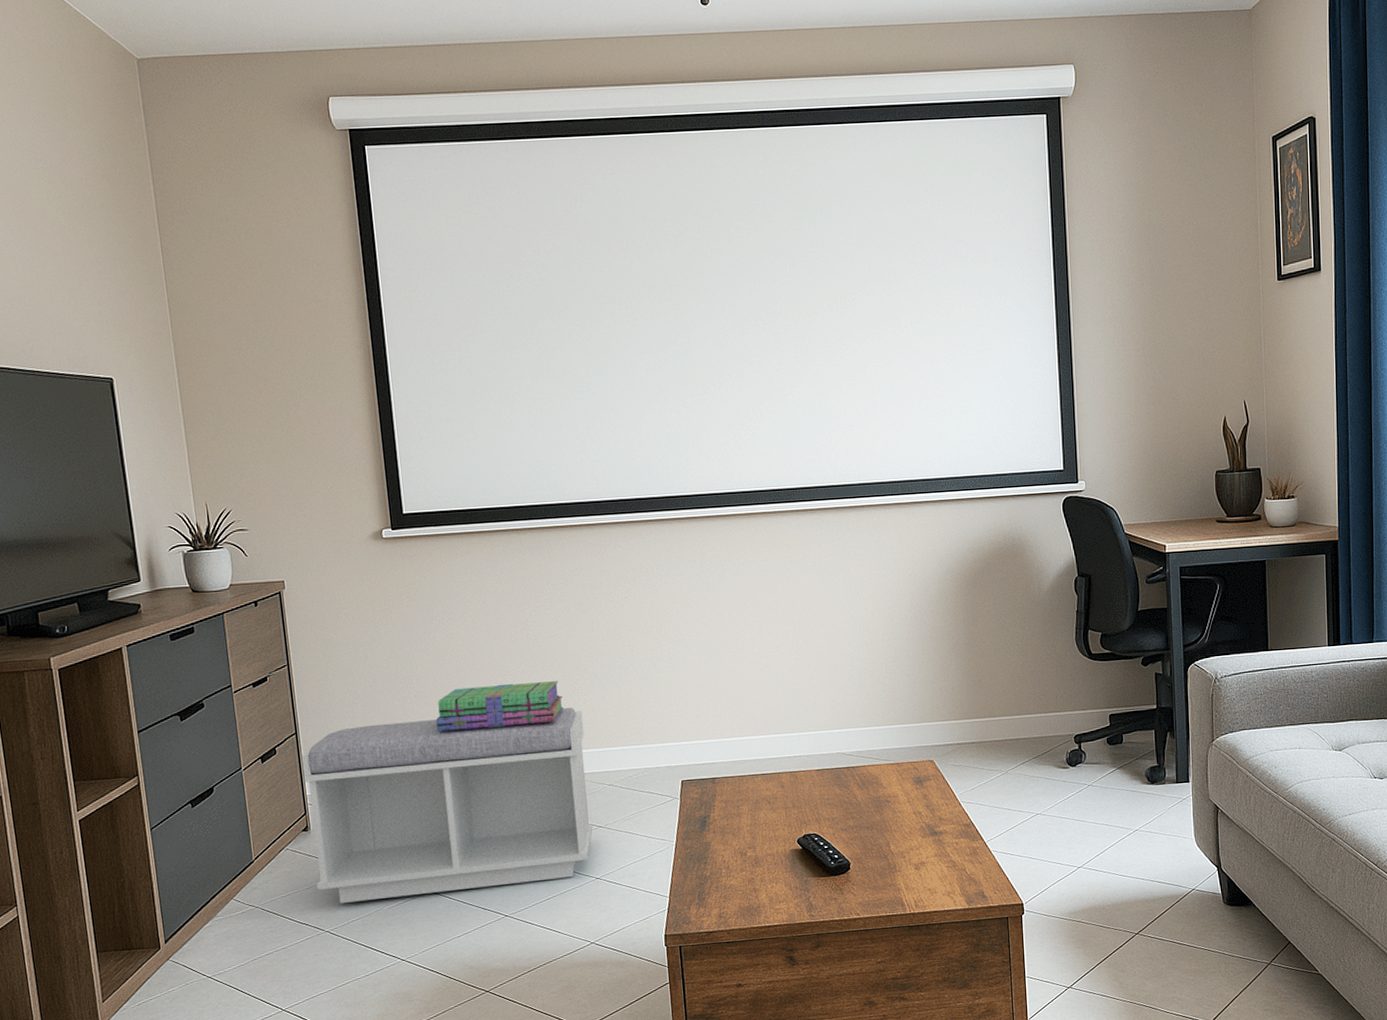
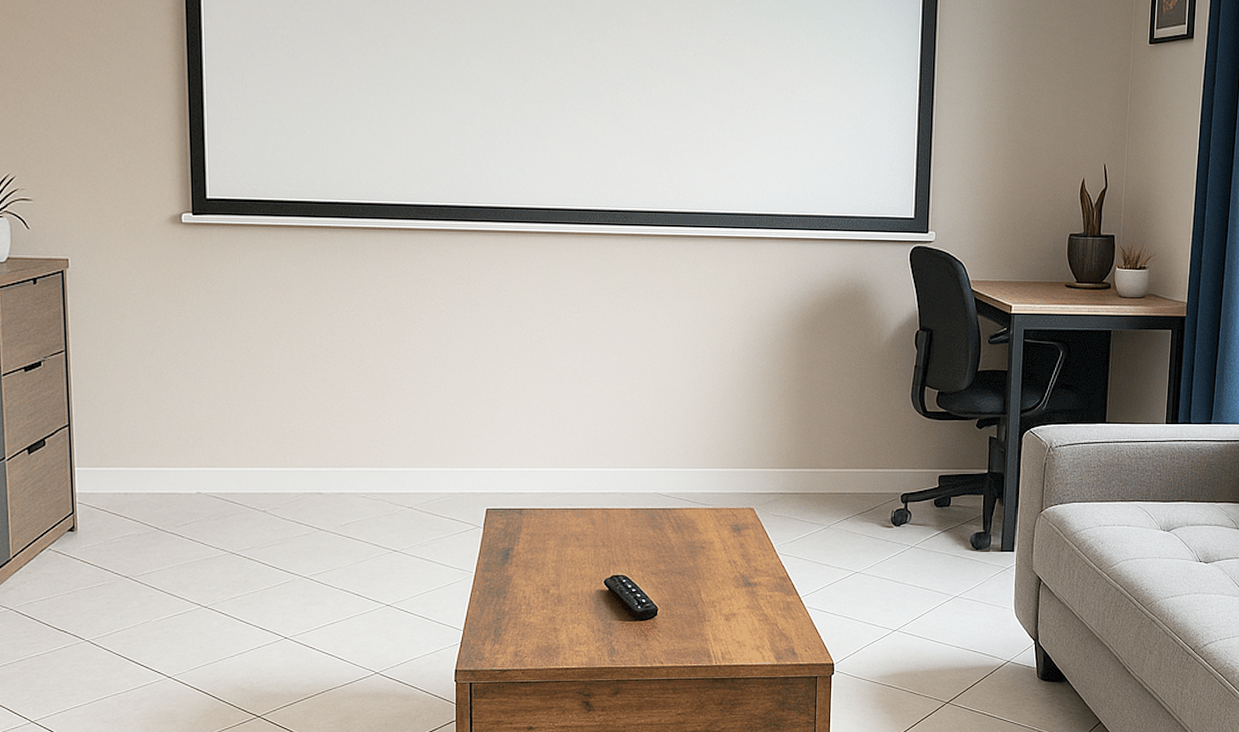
bench: present [301,707,593,903] -> none [73,421,387,612]
stack of books: present [436,681,563,732] -> none [225,391,366,436]

